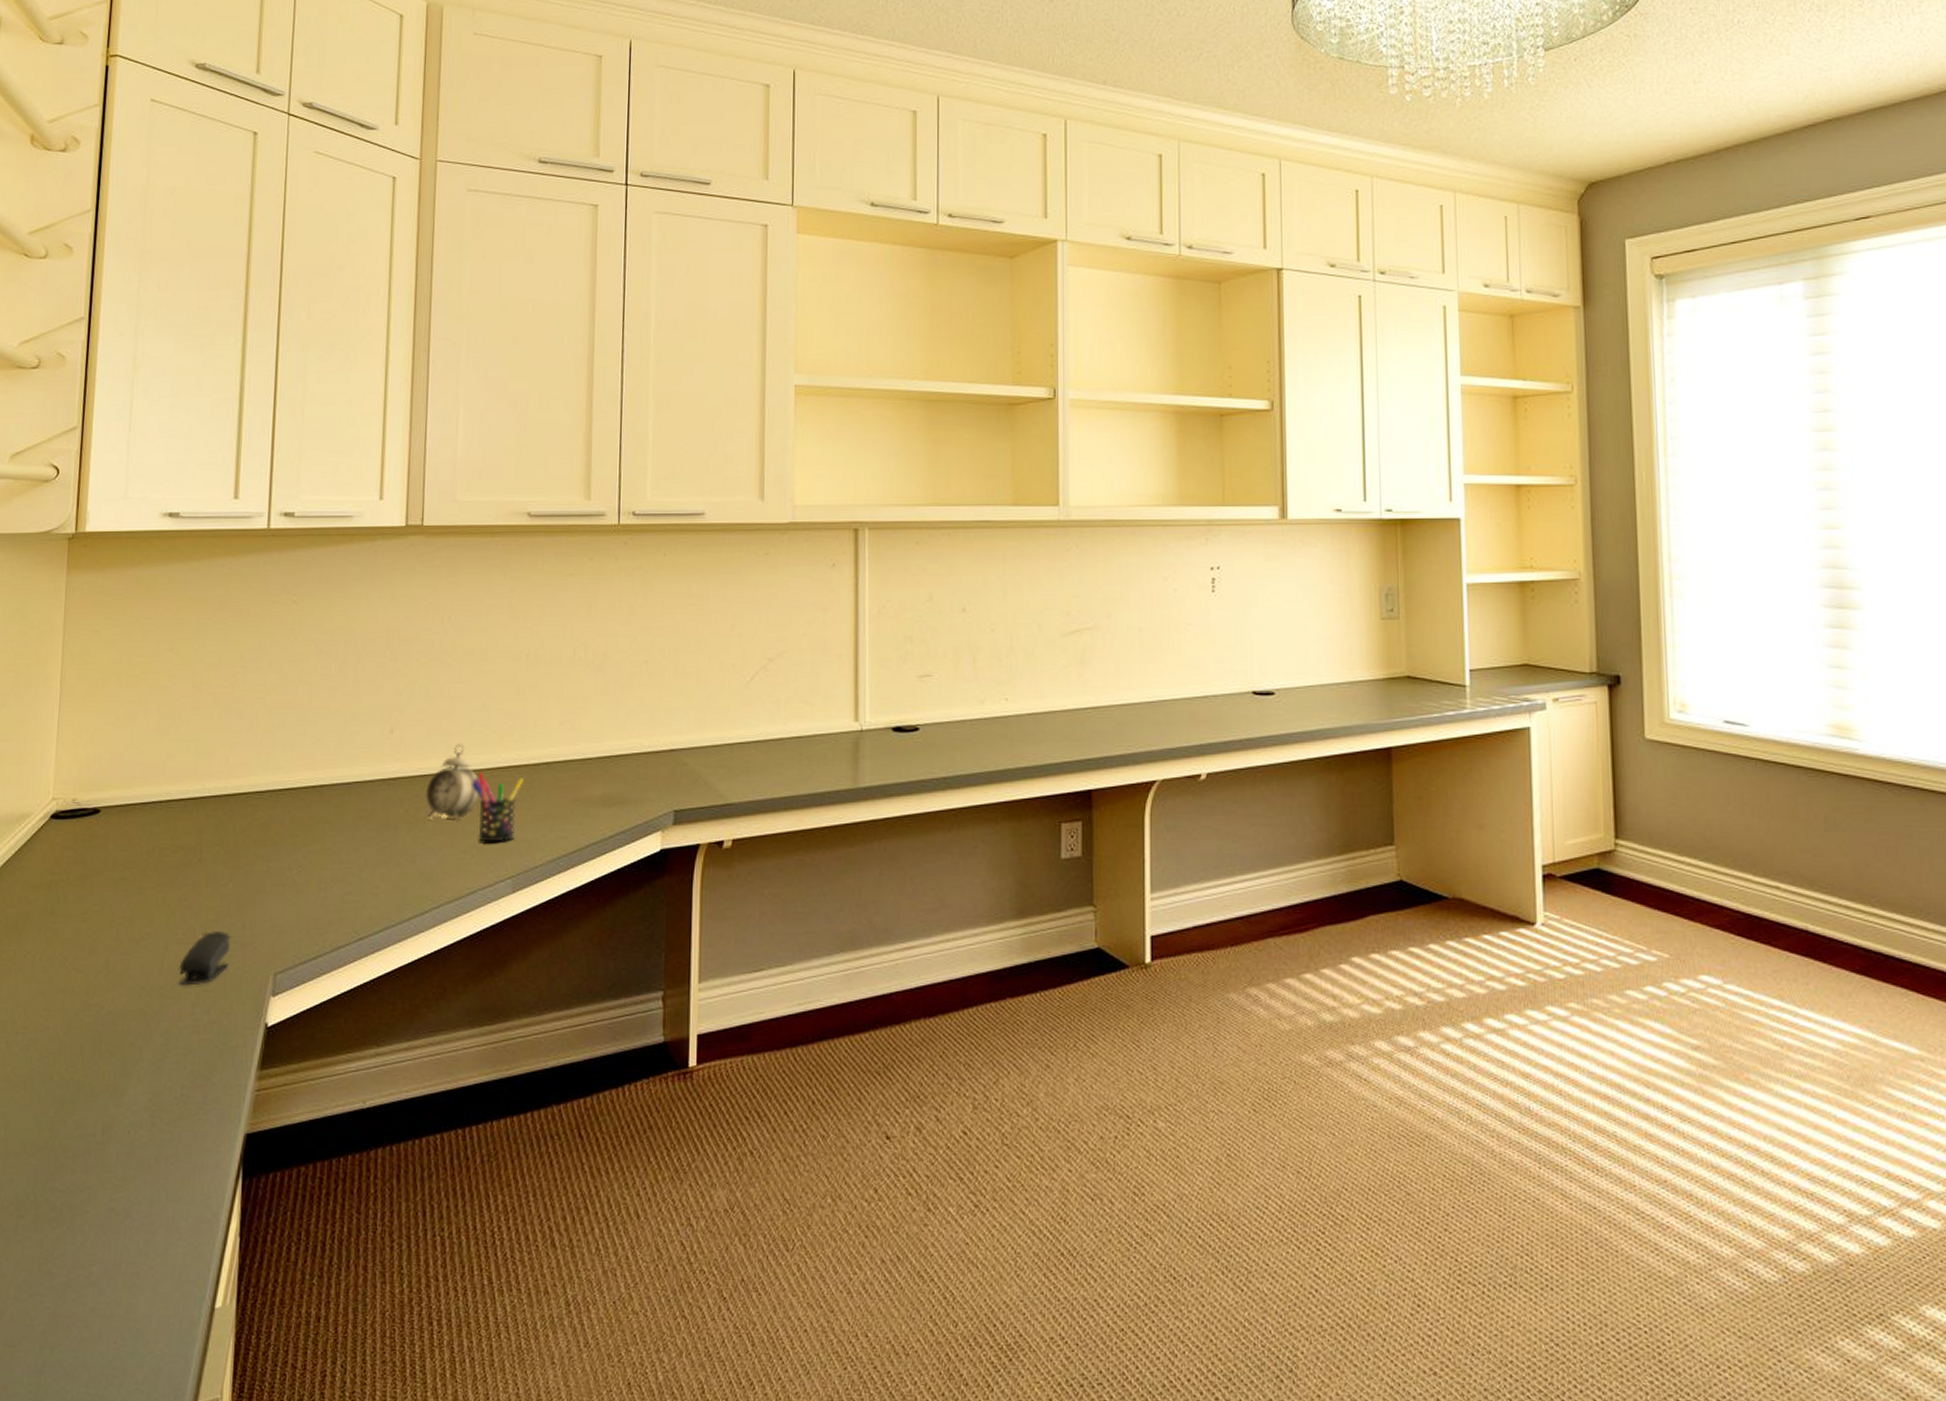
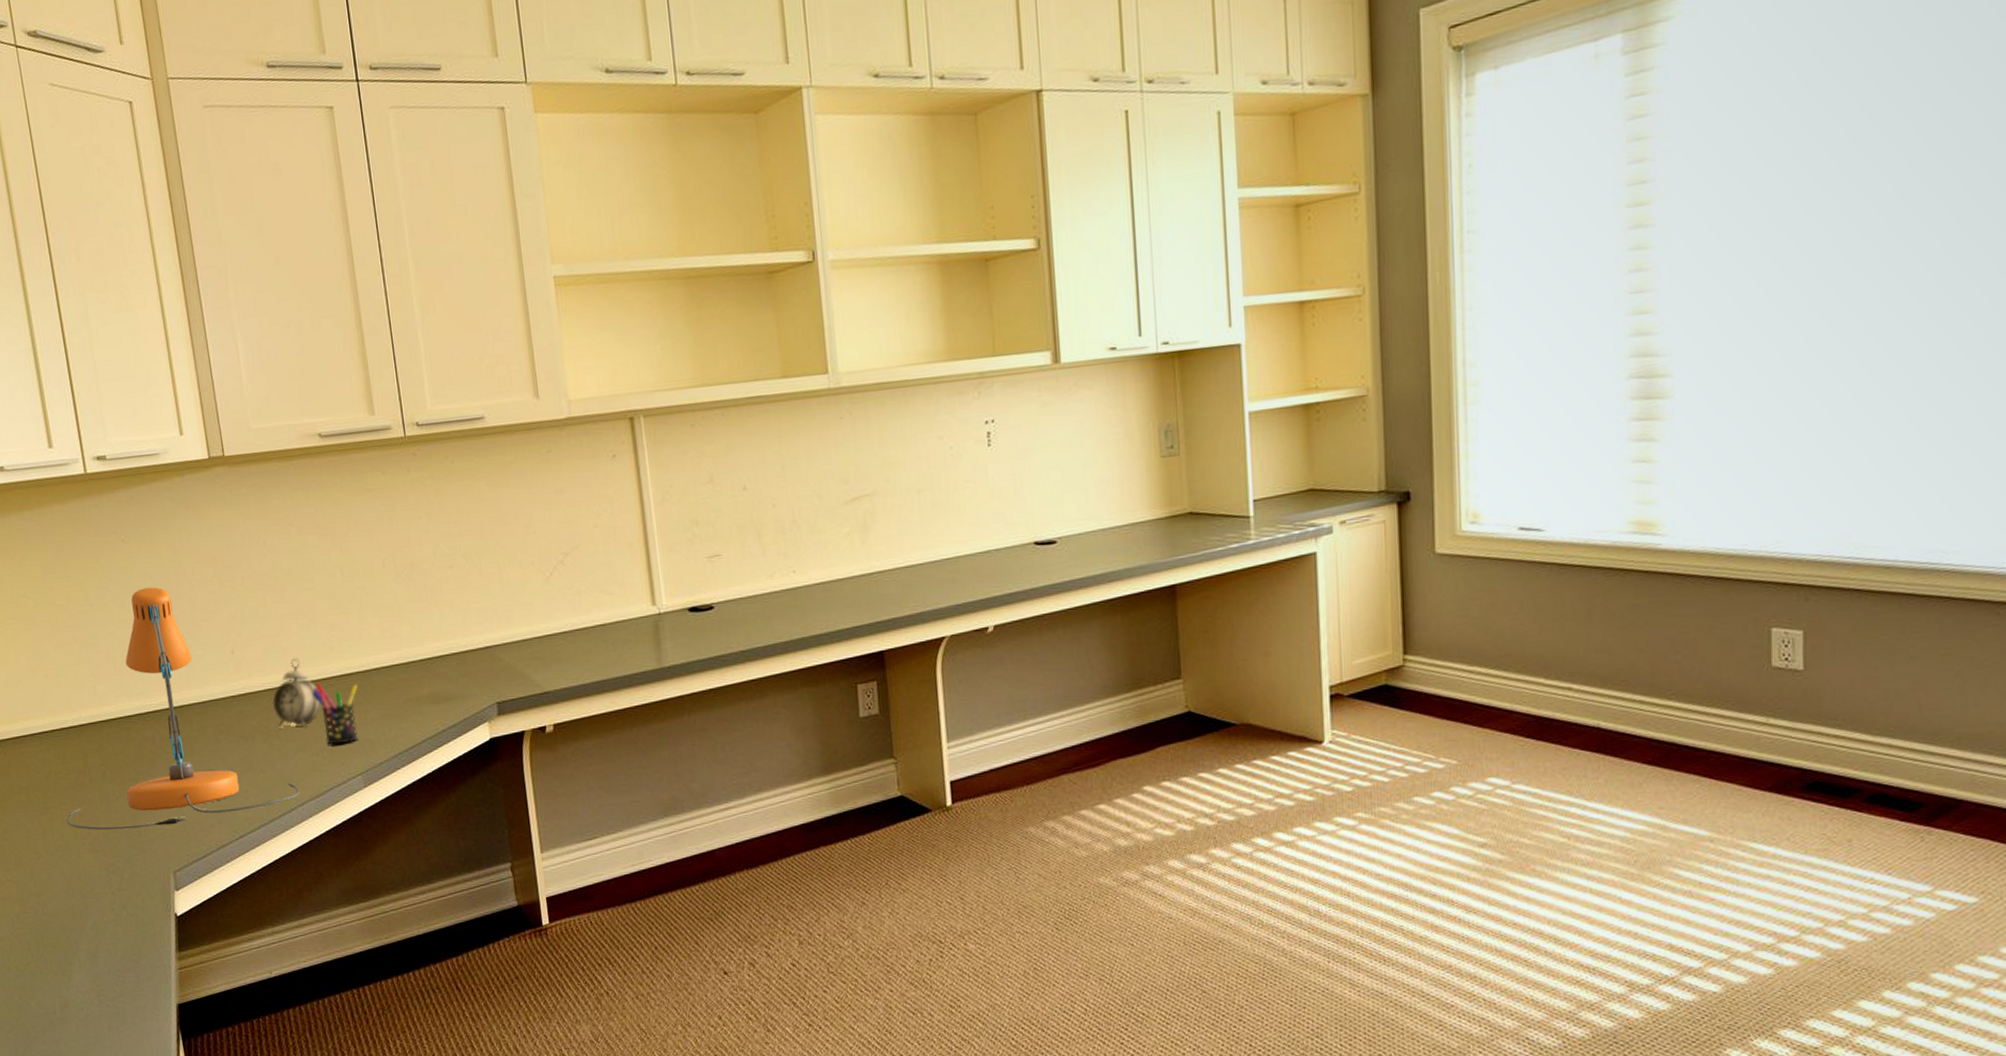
desk lamp: none [162,654,438,920] -> present [67,587,300,830]
stapler: present [178,931,231,986] -> none [92,839,134,887]

